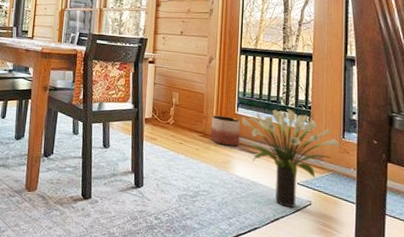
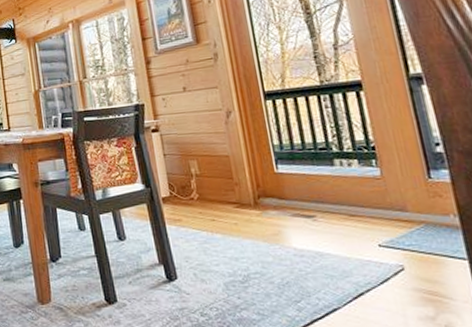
planter: present [210,115,241,146] -> none [245,177,289,214]
potted plant: present [242,108,340,207] -> none [285,154,427,277]

